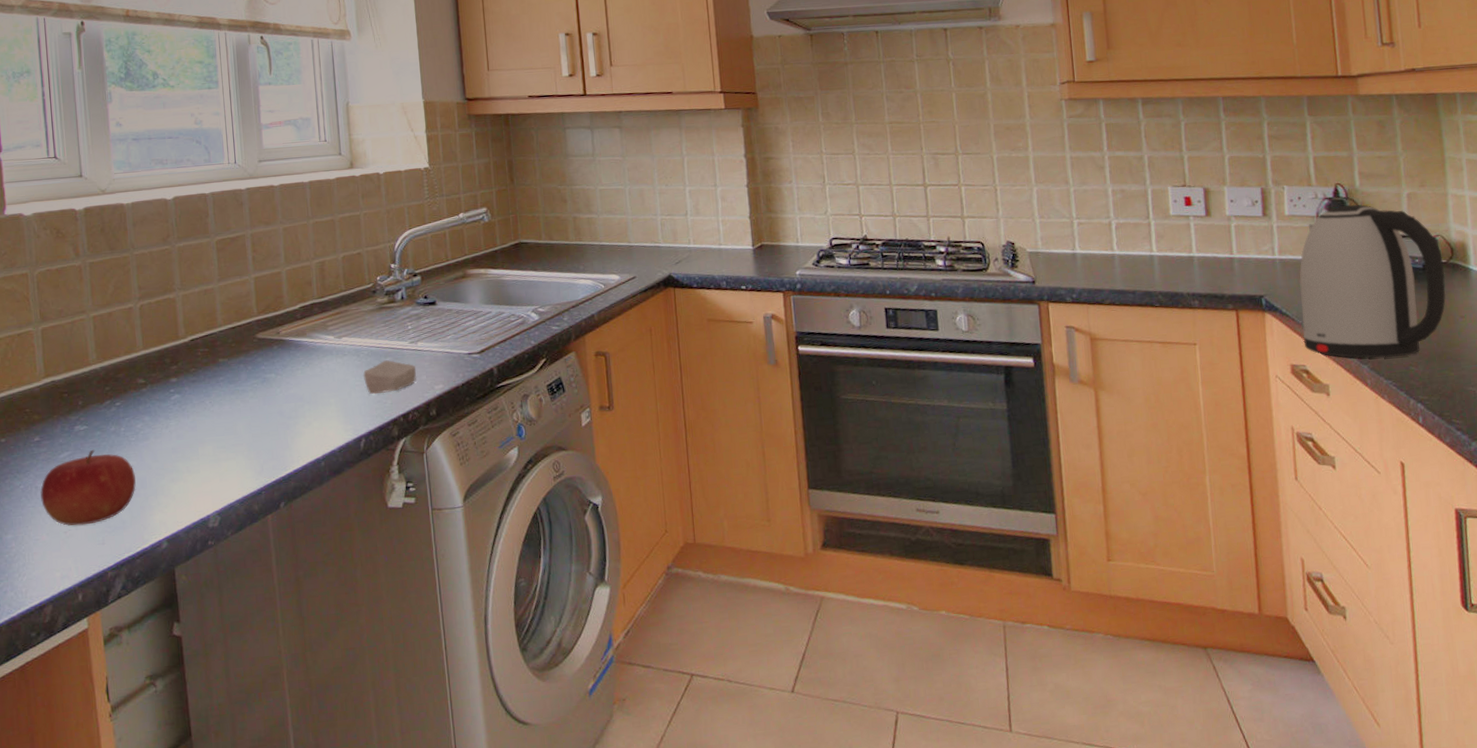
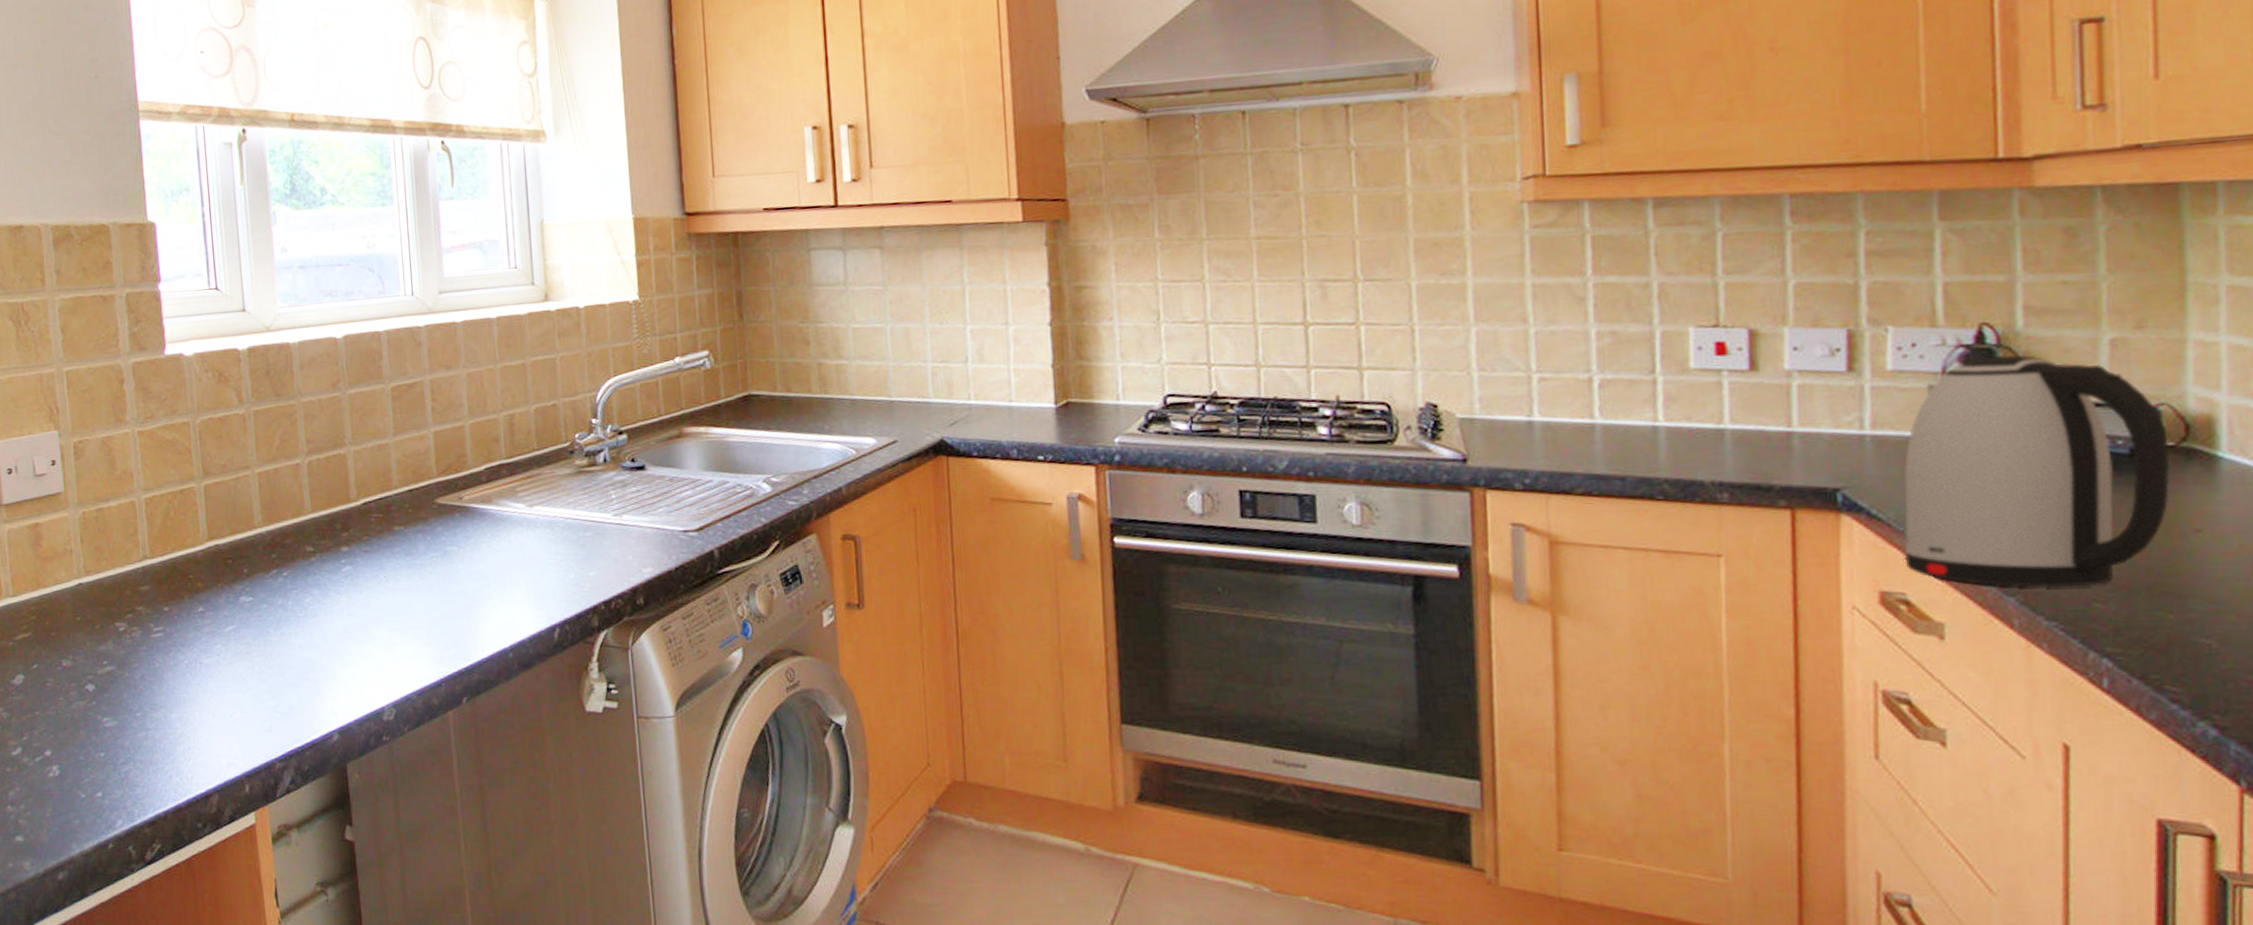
fruit: present [40,449,136,526] -> none [205,624,305,709]
soap bar: present [362,360,417,395] -> none [557,535,622,576]

